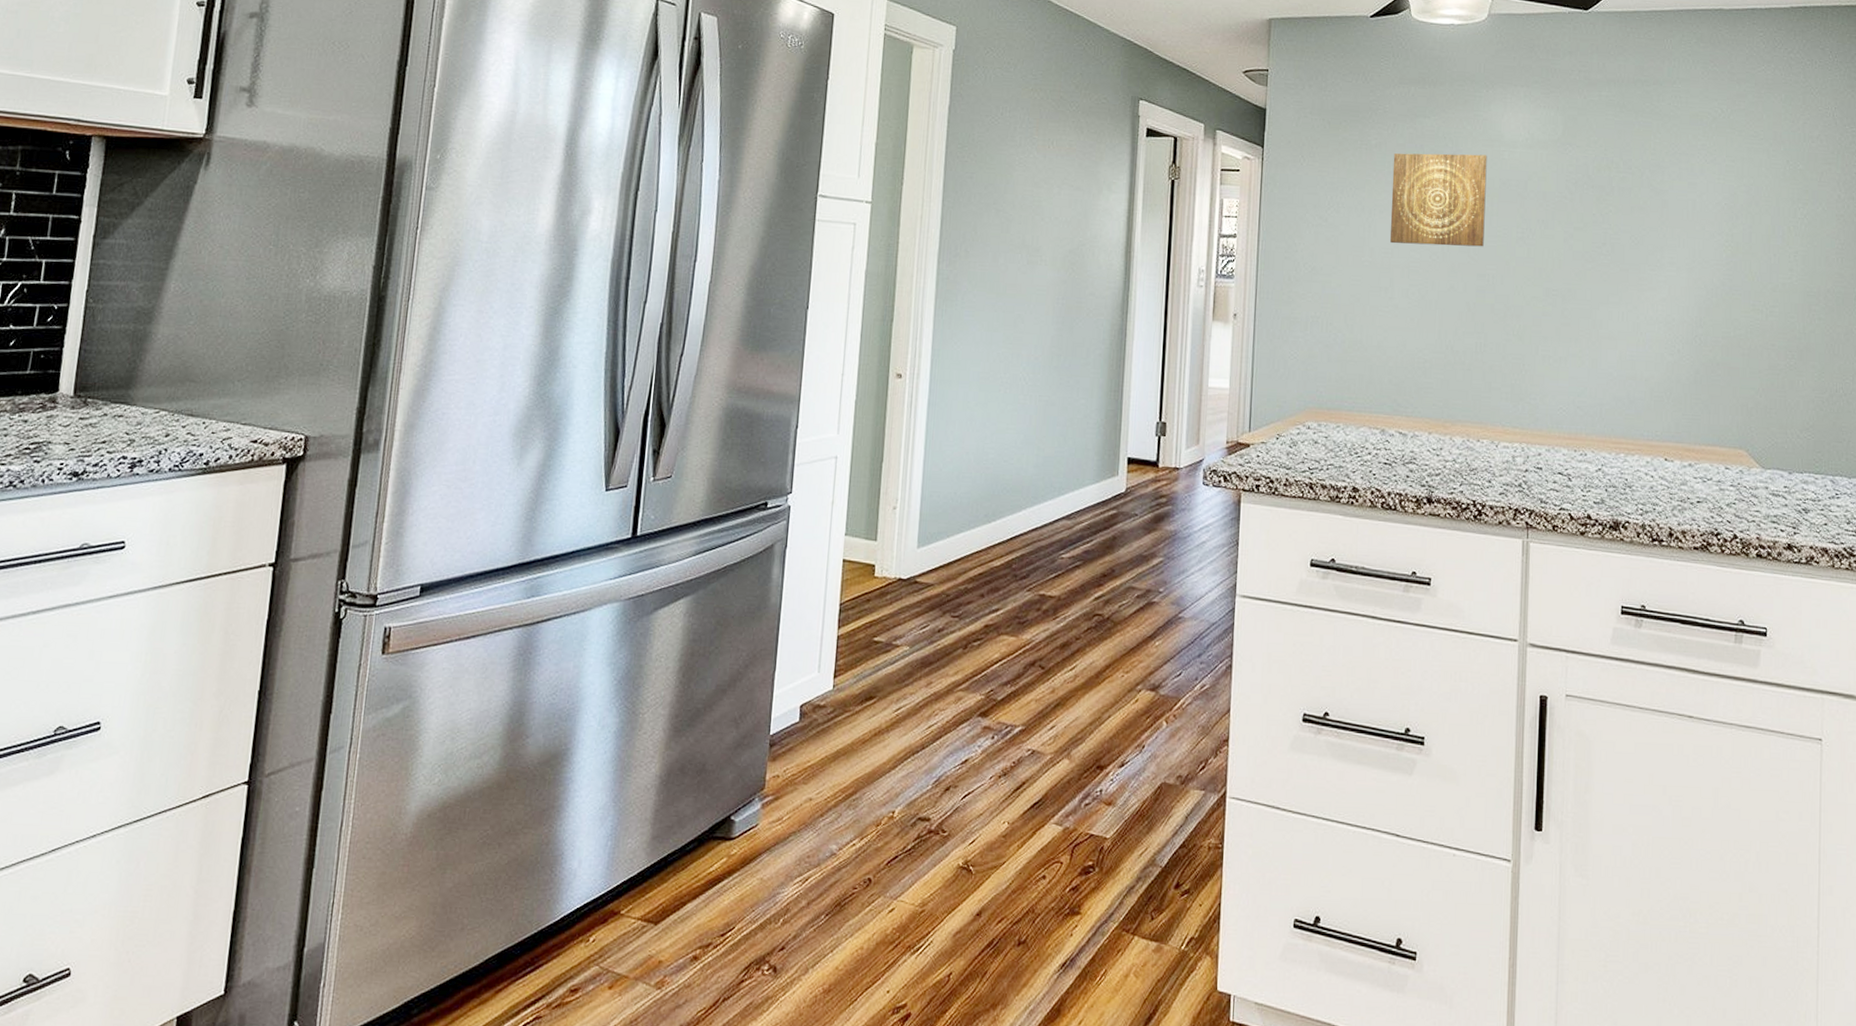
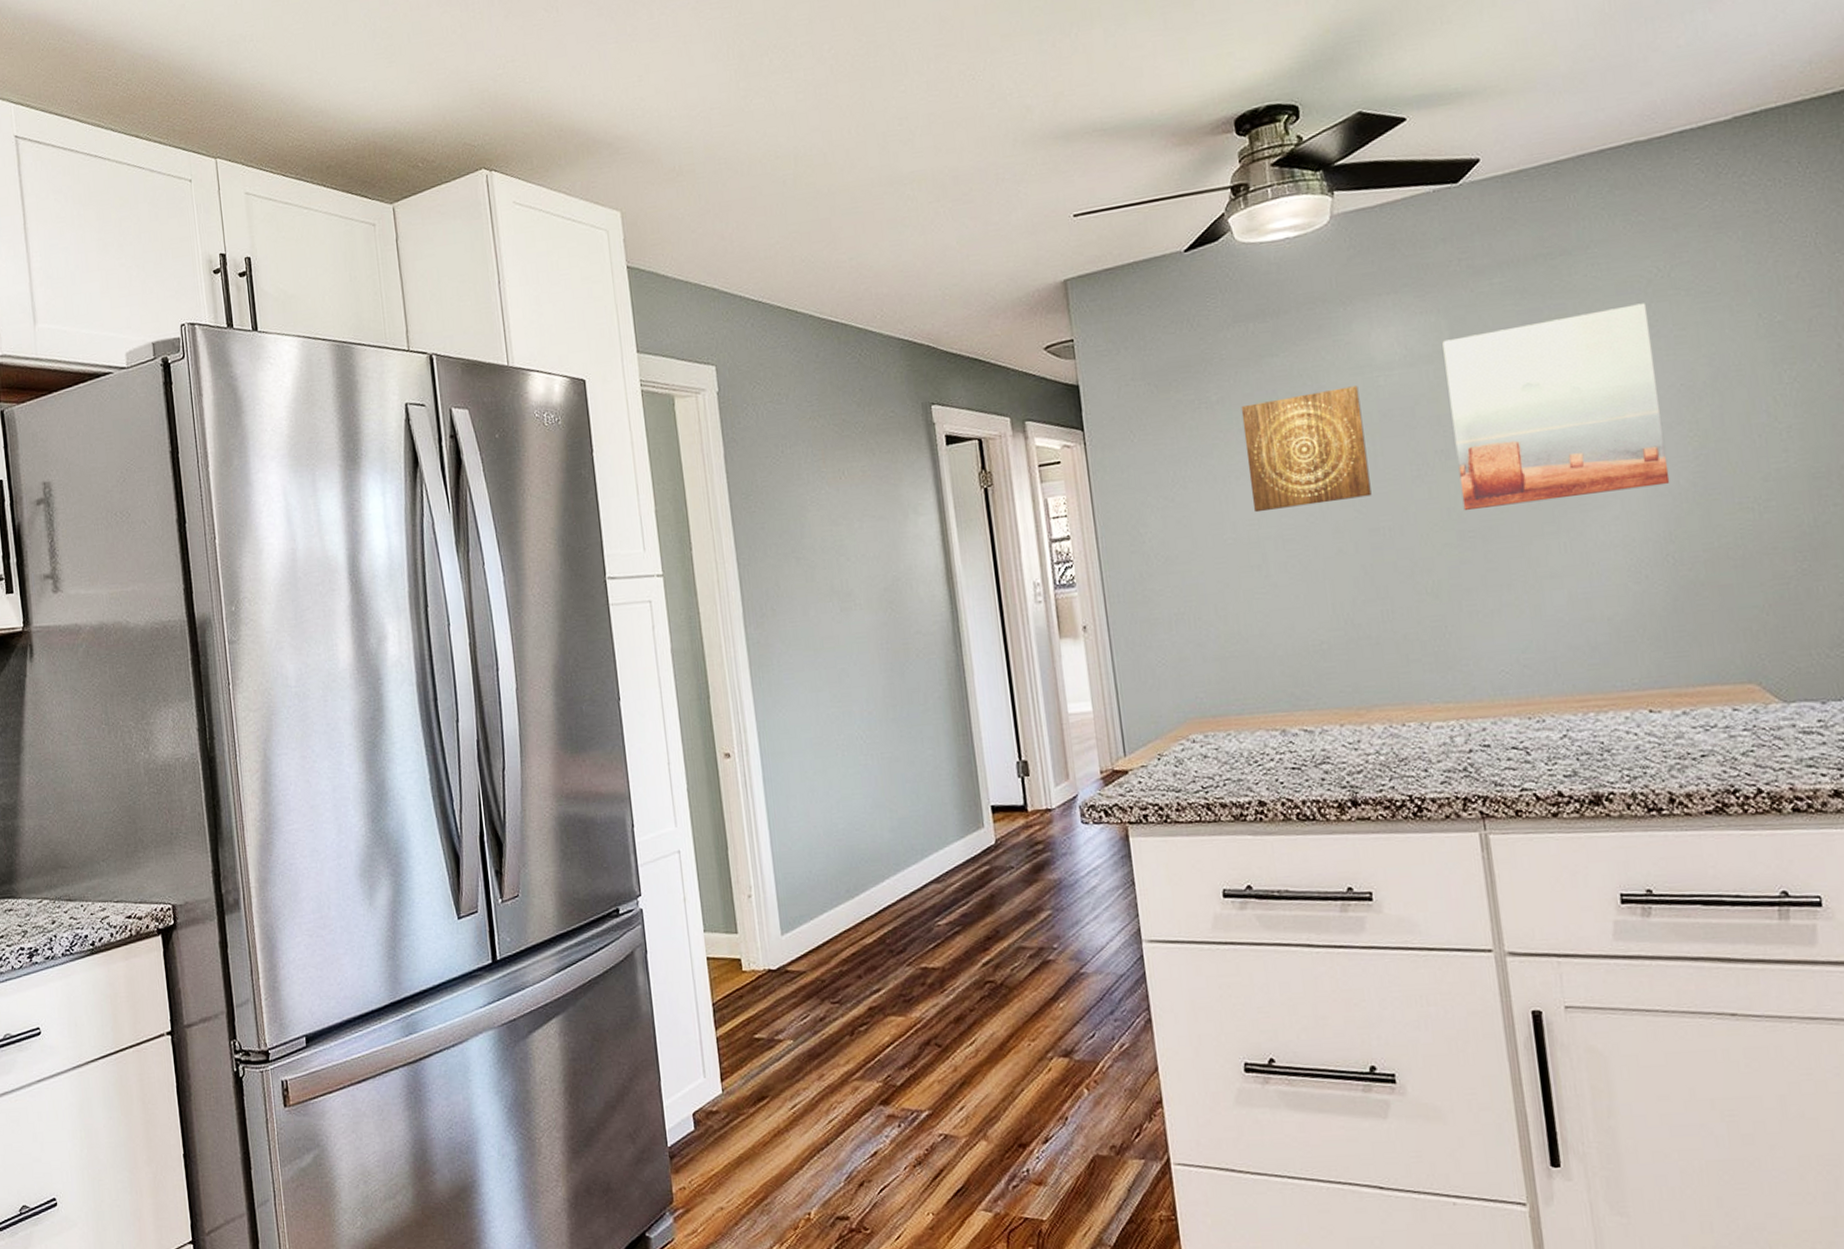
wall art: none [1552,132,1710,281] -> present [1442,303,1670,510]

